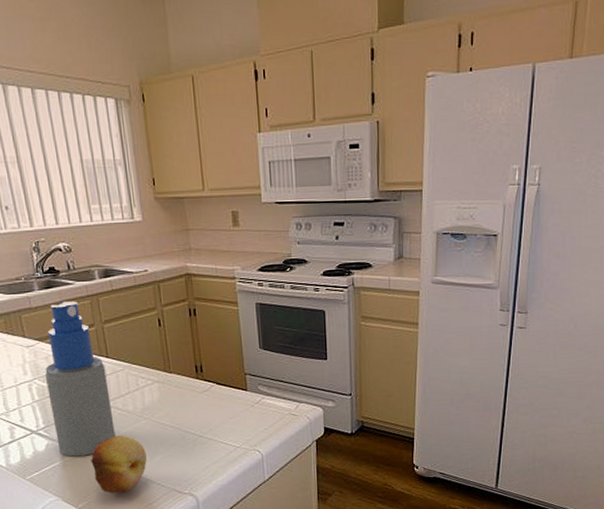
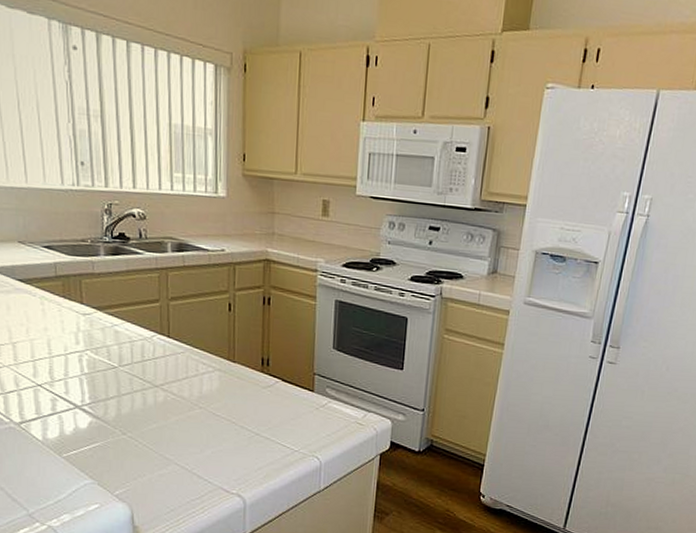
spray bottle: present [44,301,116,457] -> none [98,271,166,440]
fruit: present [91,435,147,494] -> none [135,422,196,485]

